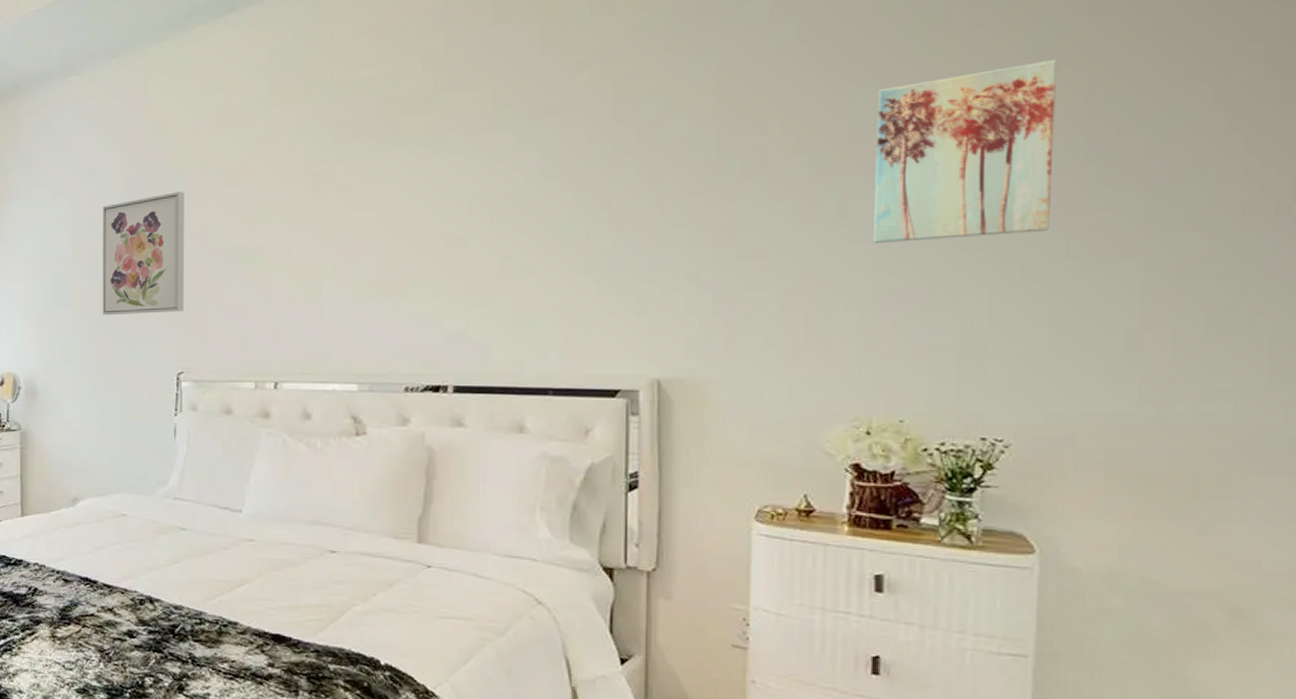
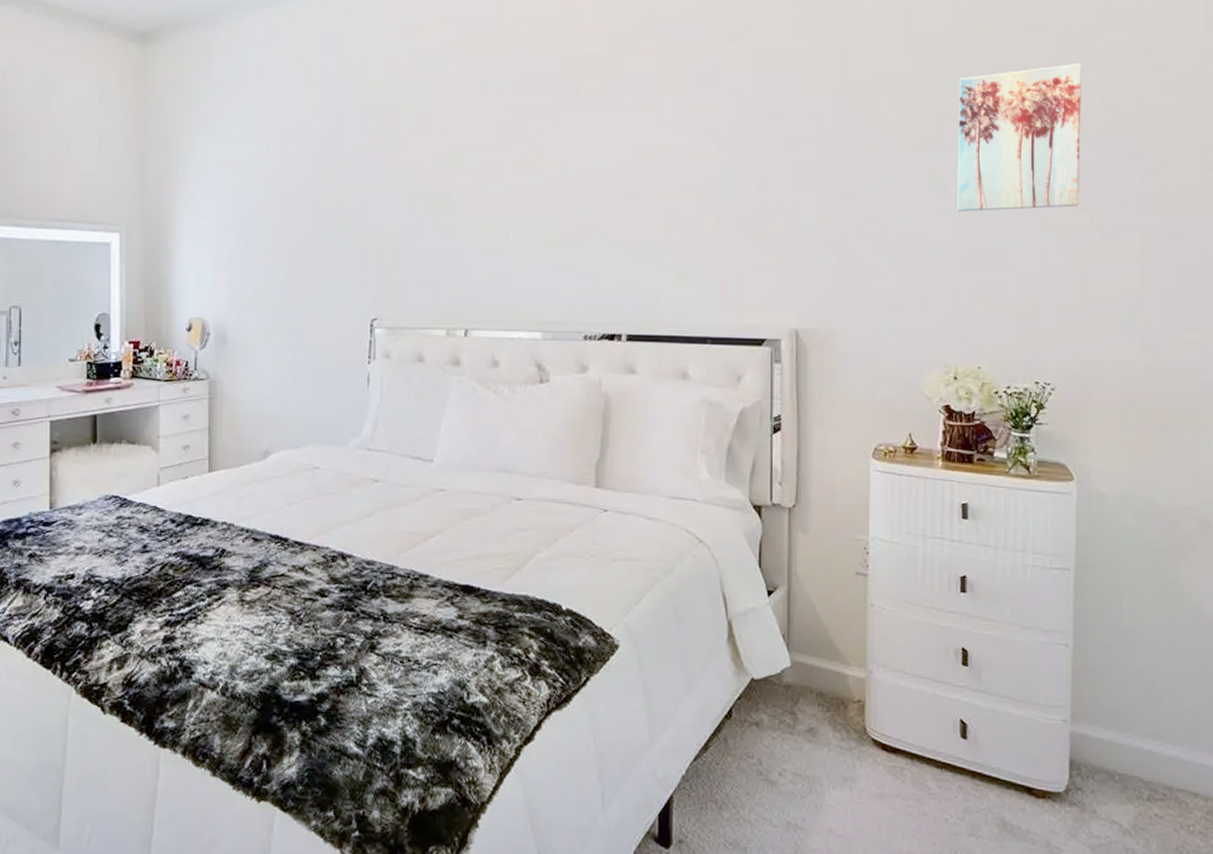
wall art: present [102,191,185,316] -> none [295,134,379,259]

